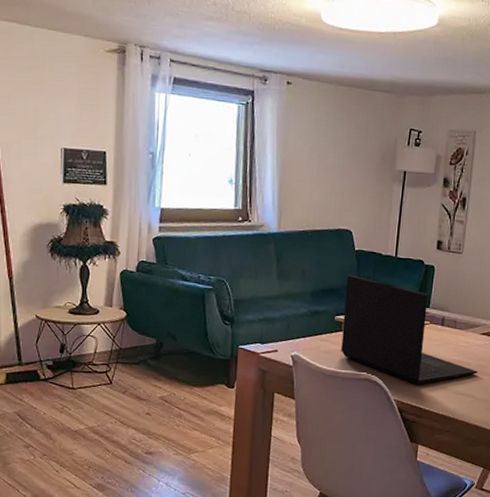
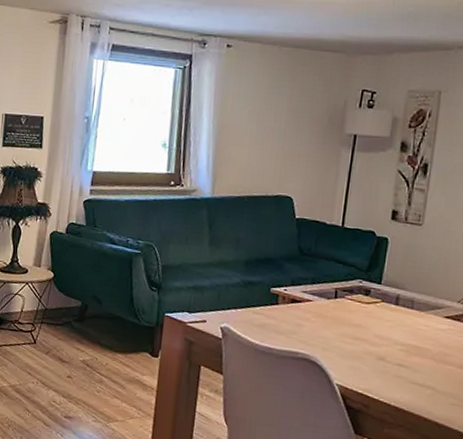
laptop: present [341,274,478,385] -> none [276,244,440,370]

